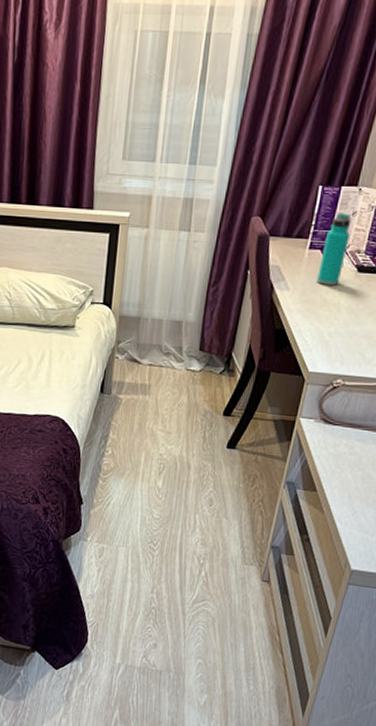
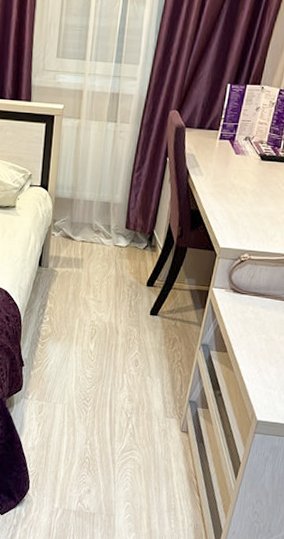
water bottle: present [317,213,352,286] -> none [226,108,255,172]

